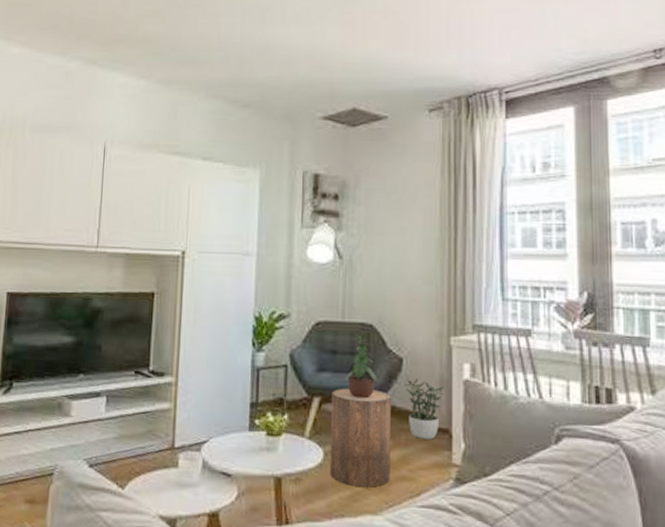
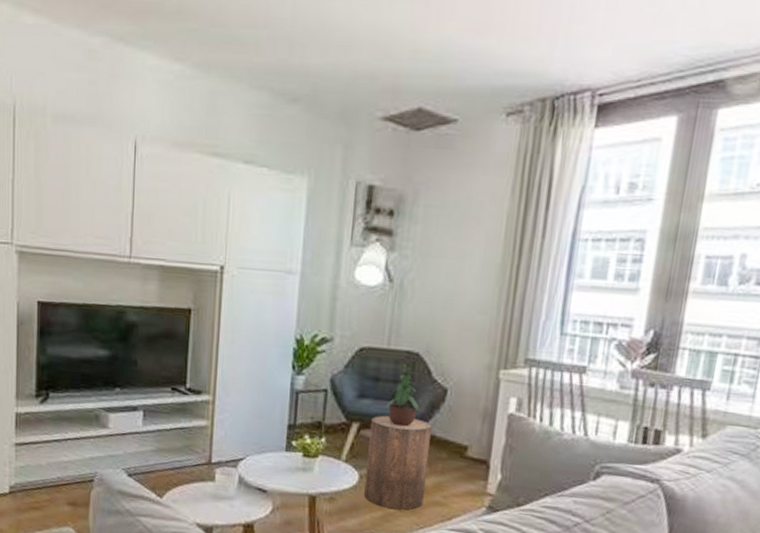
potted plant: present [404,378,444,440] -> none [446,409,488,469]

